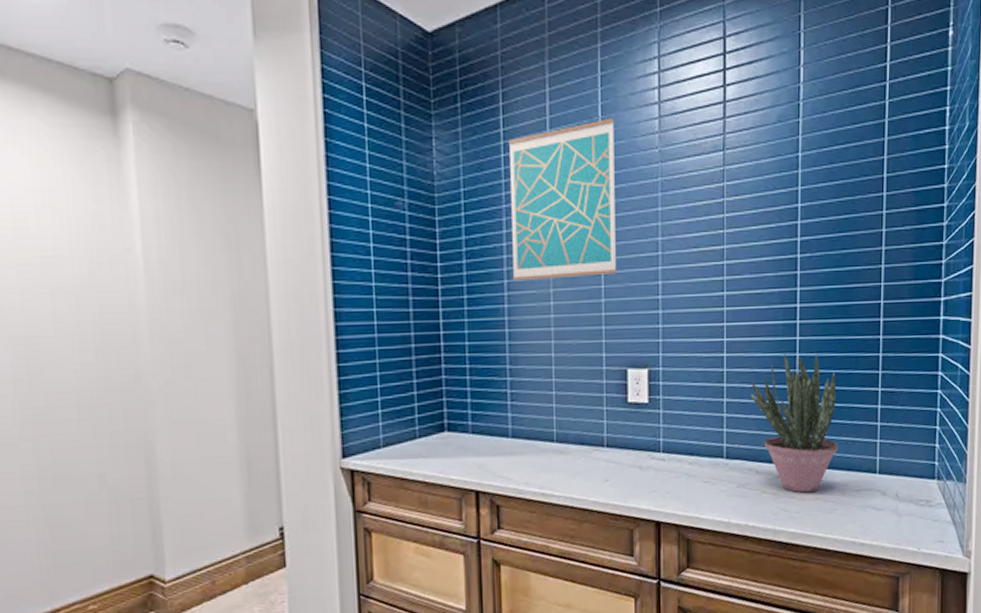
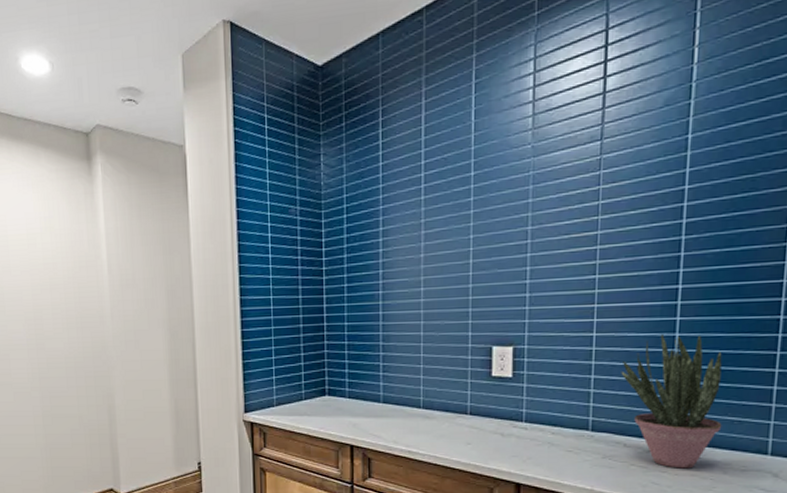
wall art: present [508,118,617,282] -> none [386,120,488,271]

